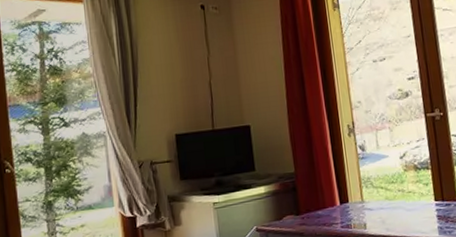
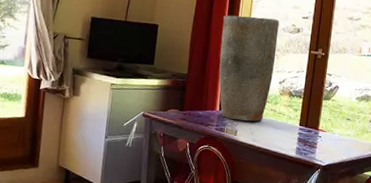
vase: none [319,87,392,213] -> present [219,15,280,122]

